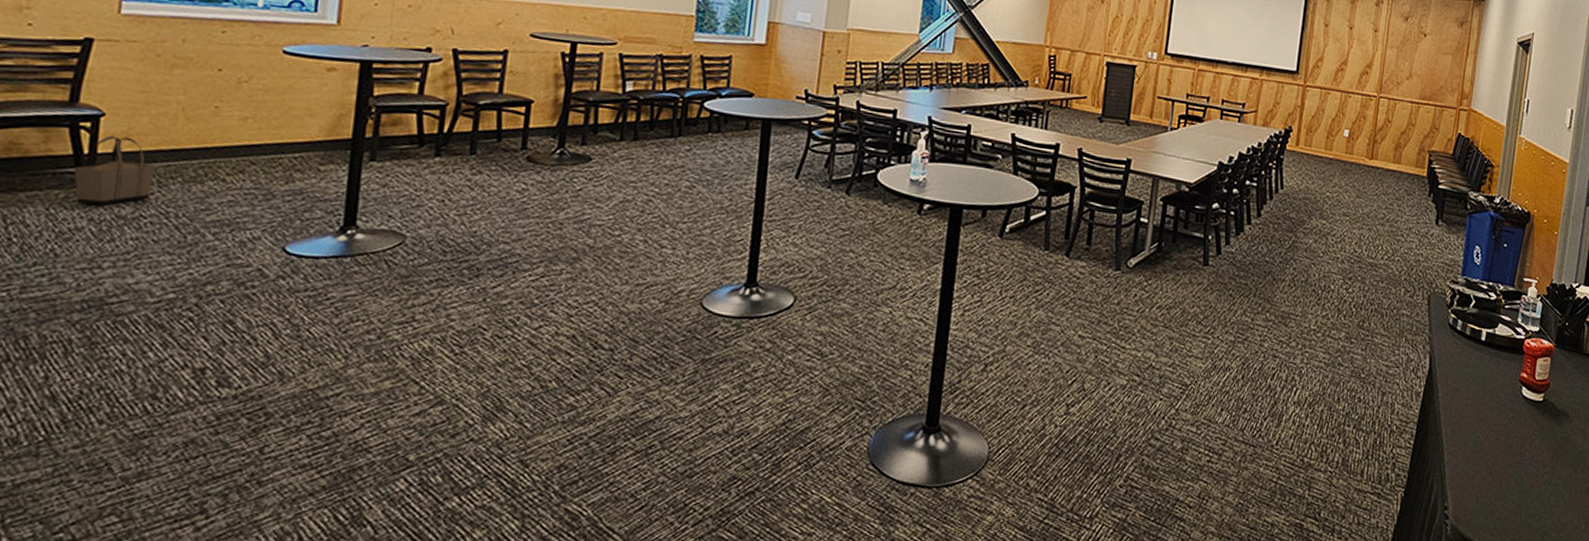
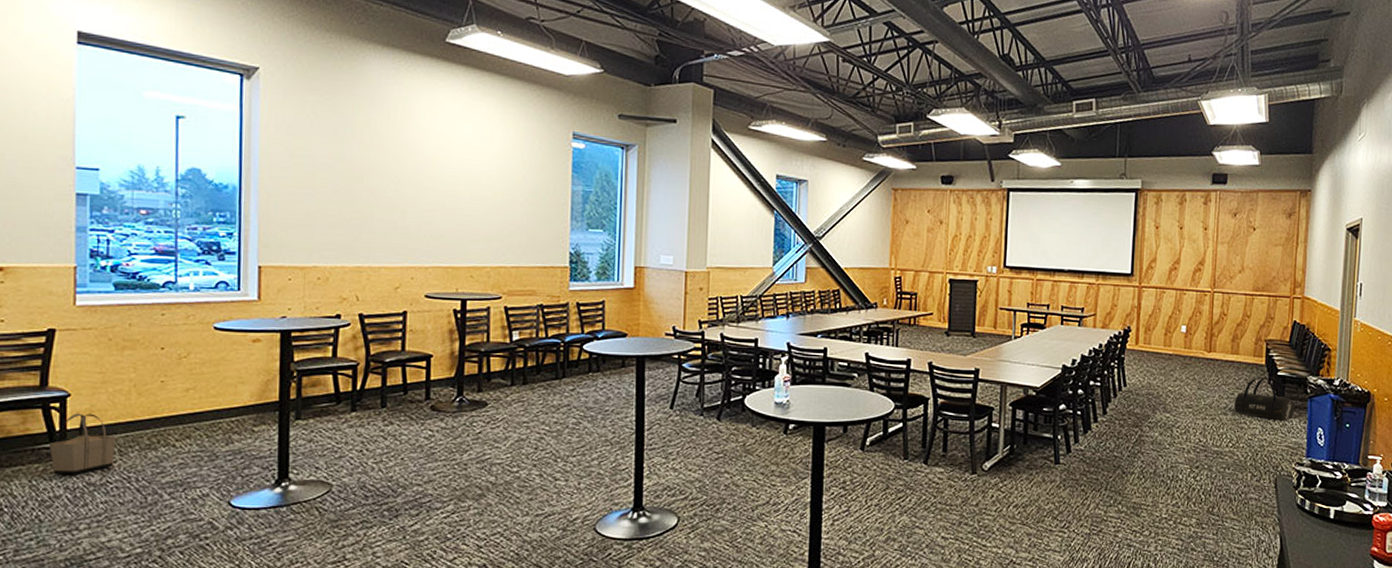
duffel bag: none [1392,188,1453,236] -> present [1234,376,1294,421]

